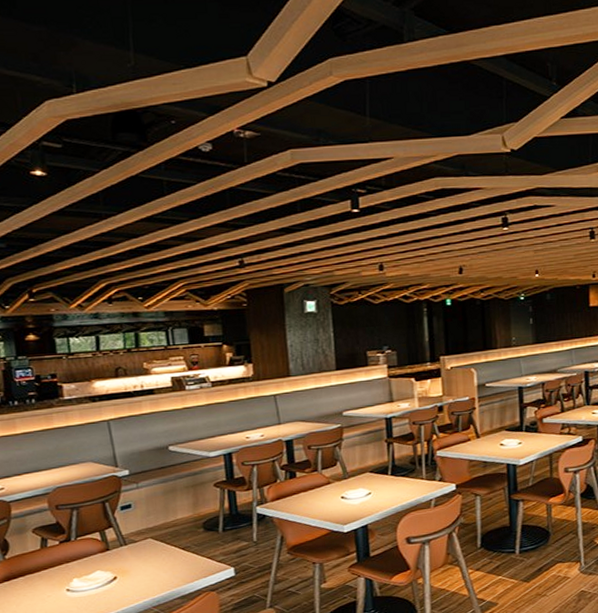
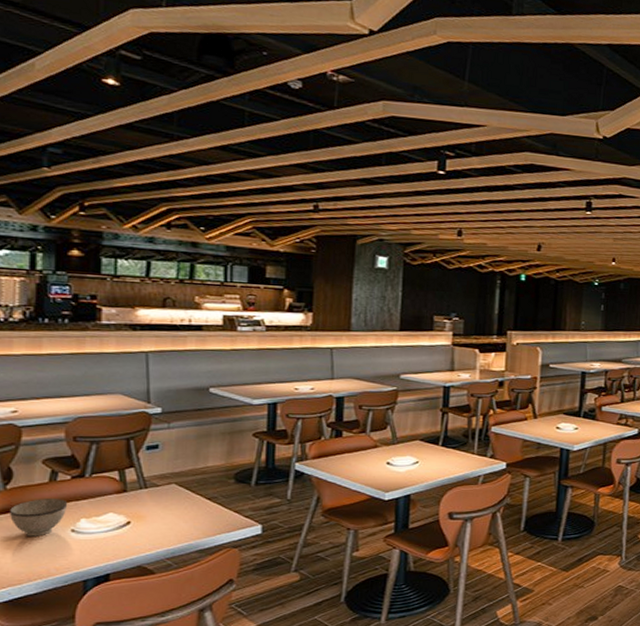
bowl: none [10,563,60,599] -> present [9,499,68,537]

